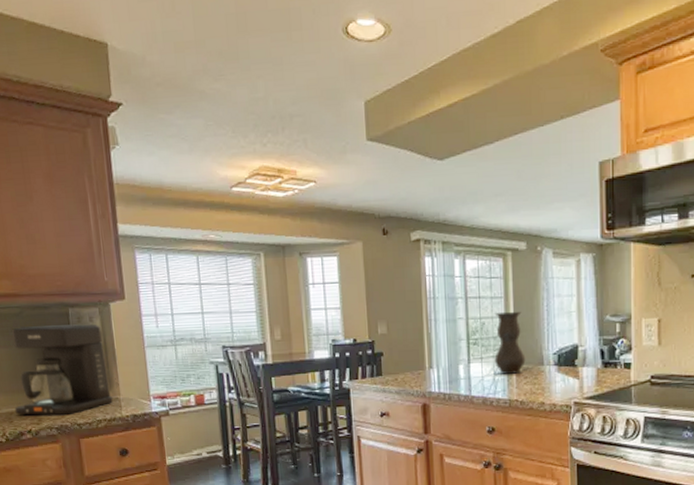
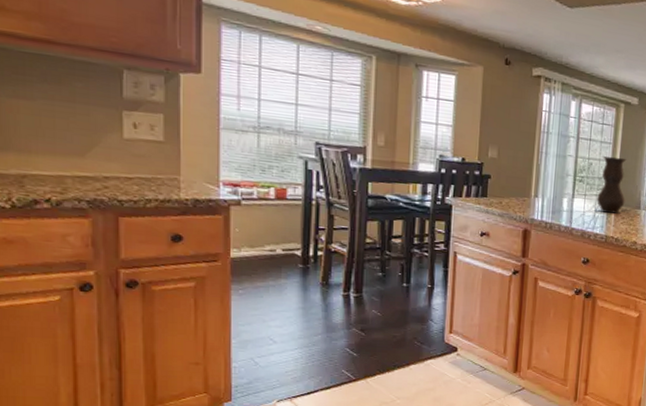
coffee maker: present [11,324,113,415] -> none [29,79,169,188]

